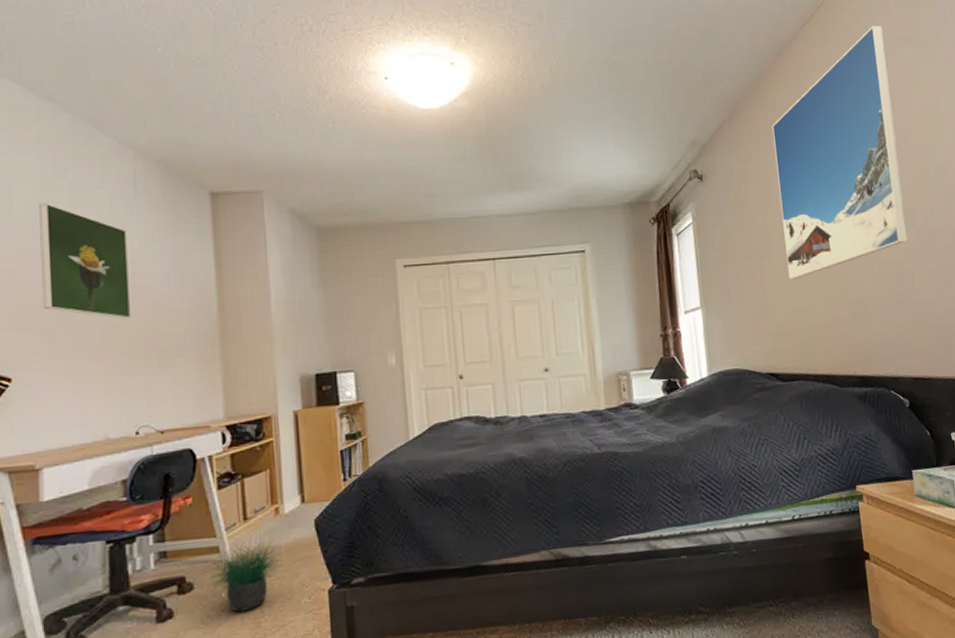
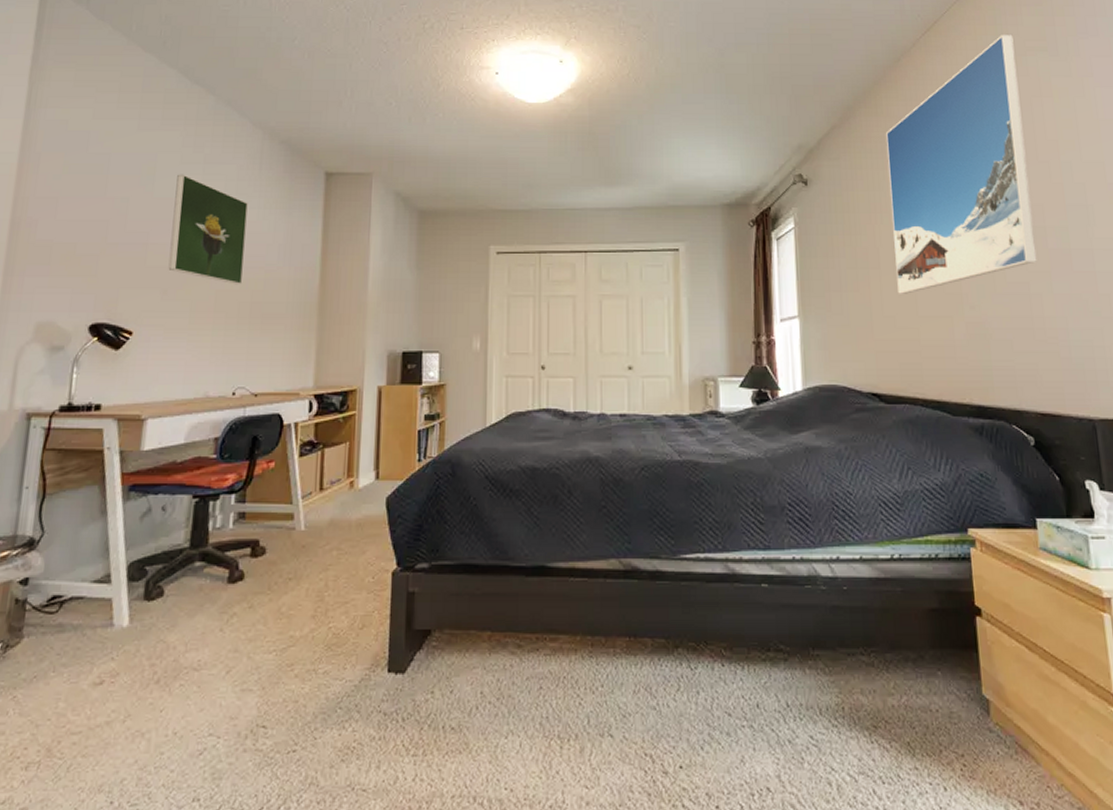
potted plant: present [201,534,281,612] -> none [274,506,350,583]

